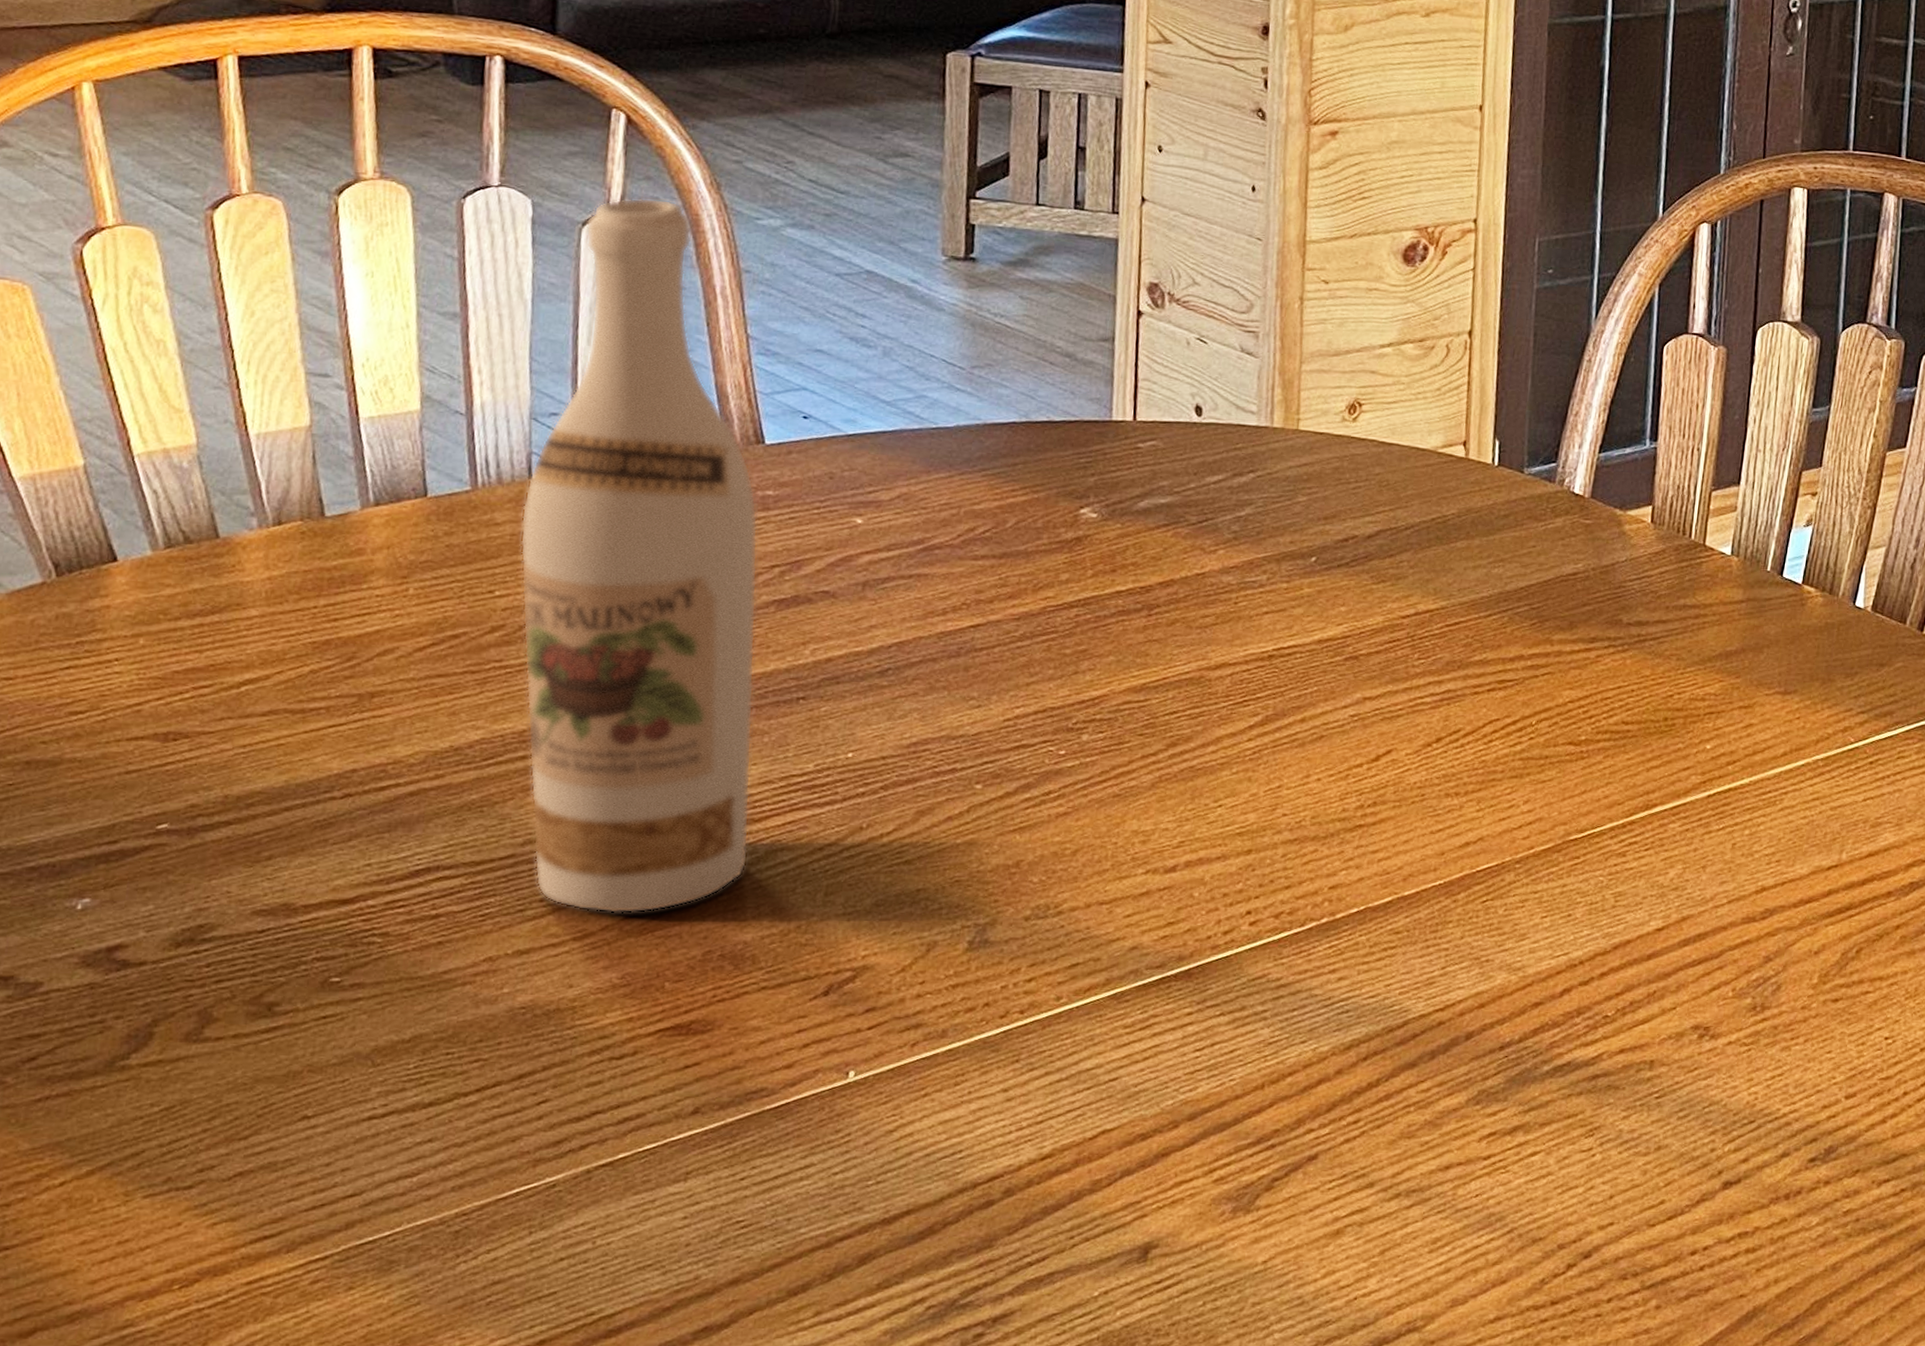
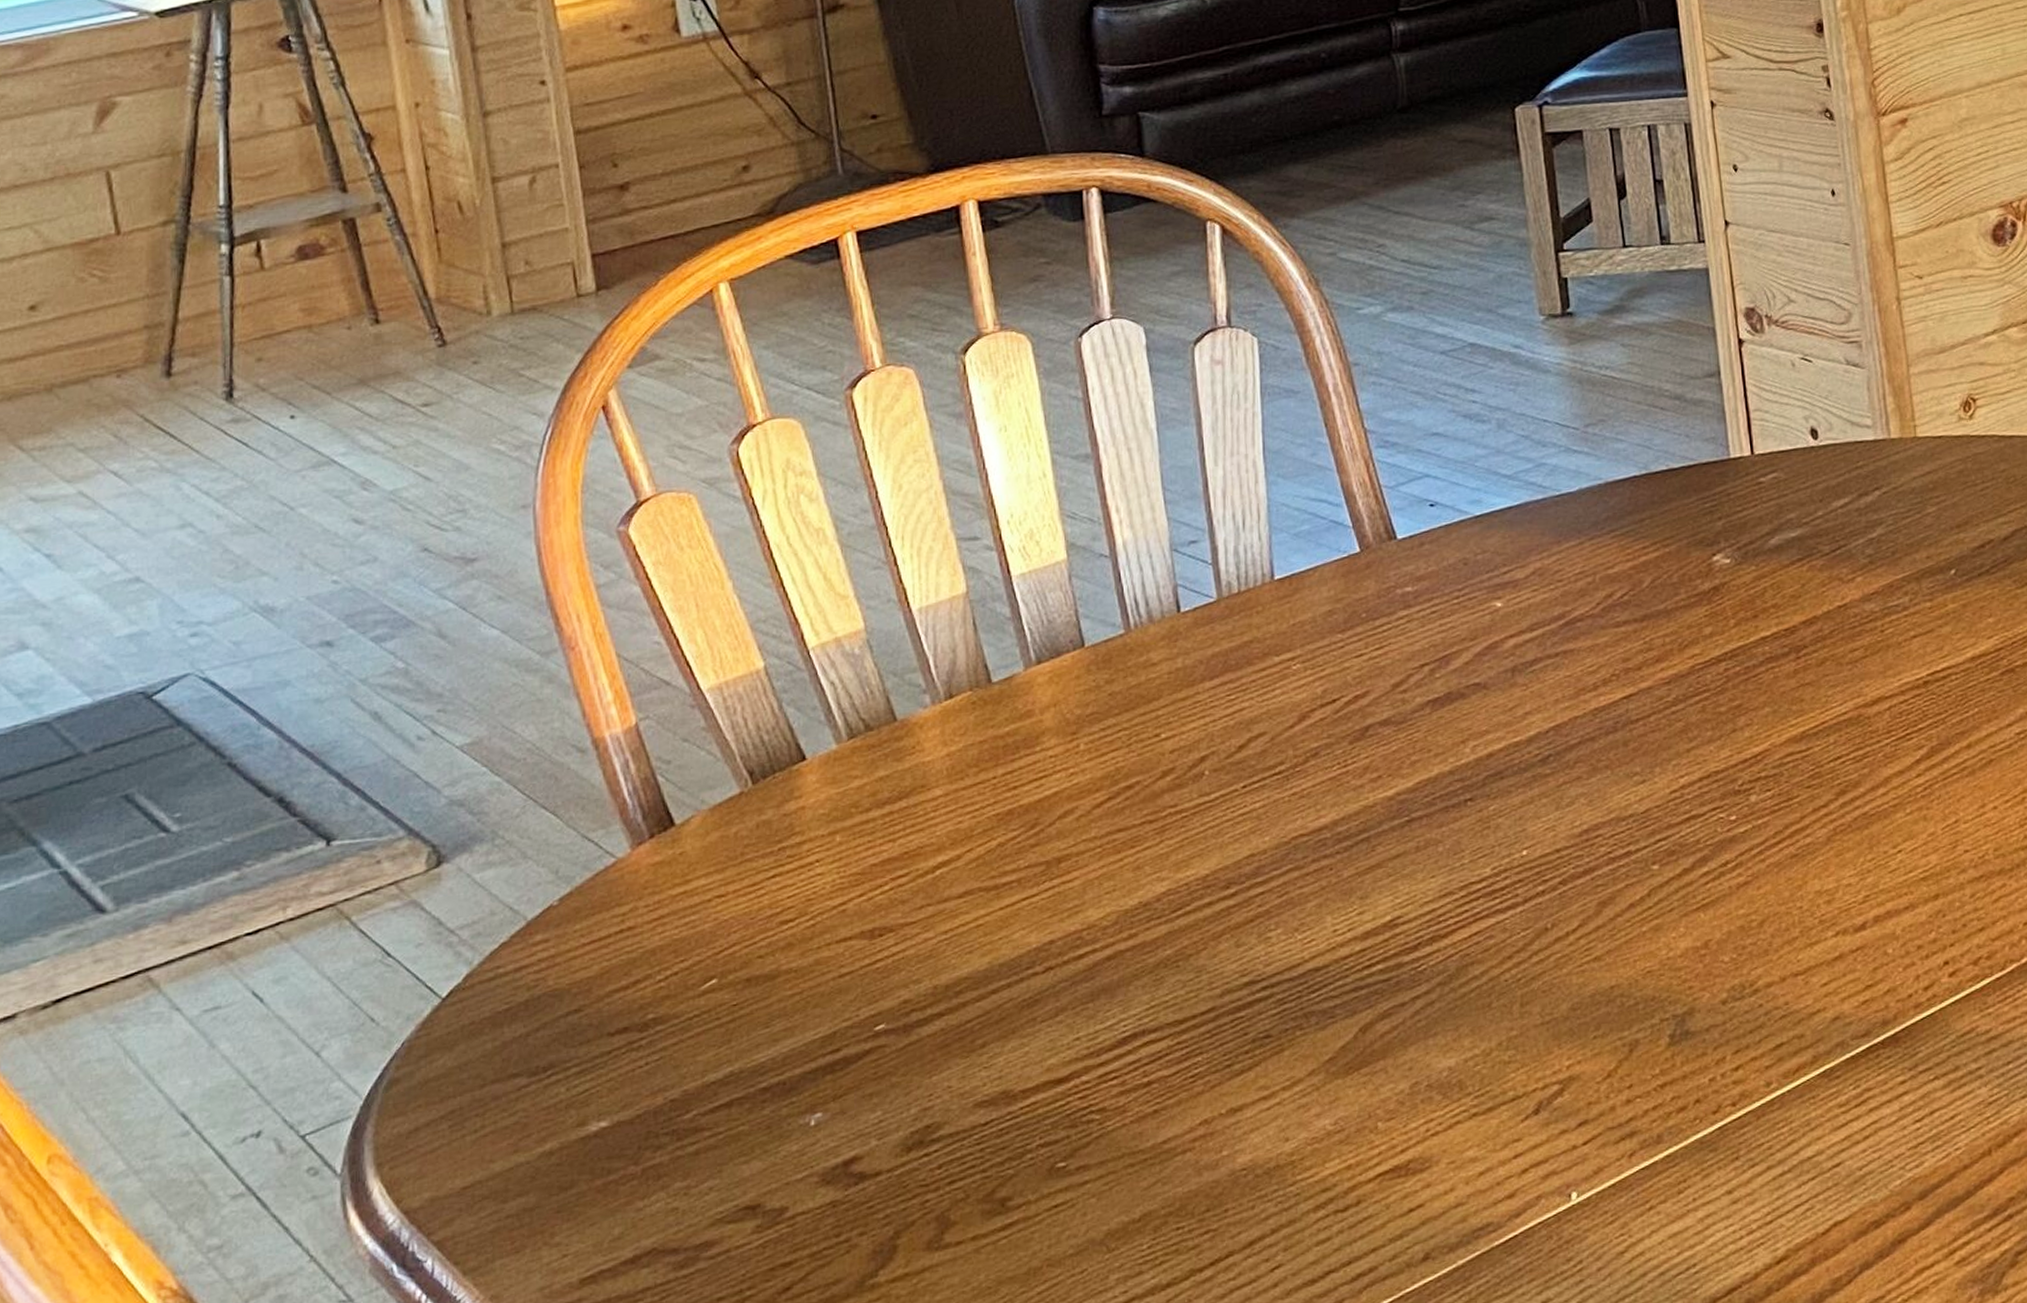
wine bottle: present [520,197,759,914] -> none [1175,304,1440,1057]

